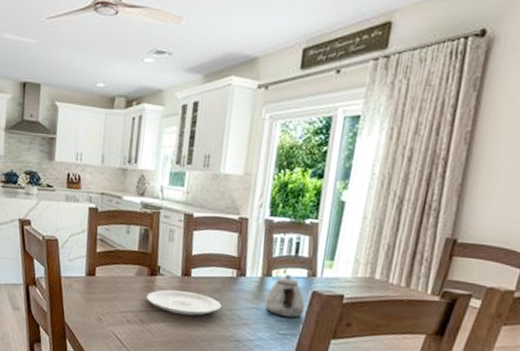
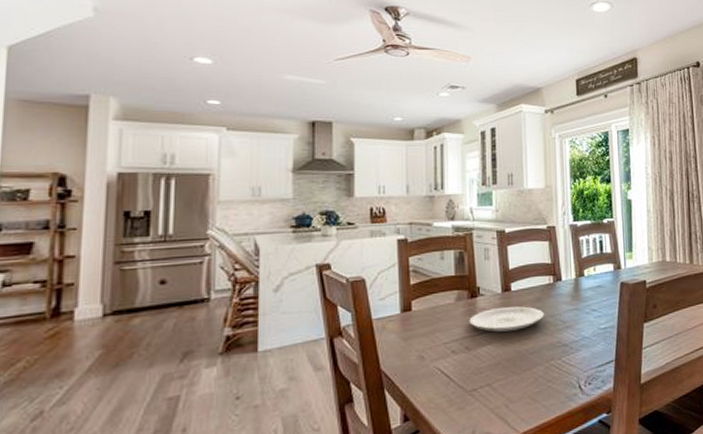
teapot: present [264,274,305,318] -> none [582,271,617,312]

